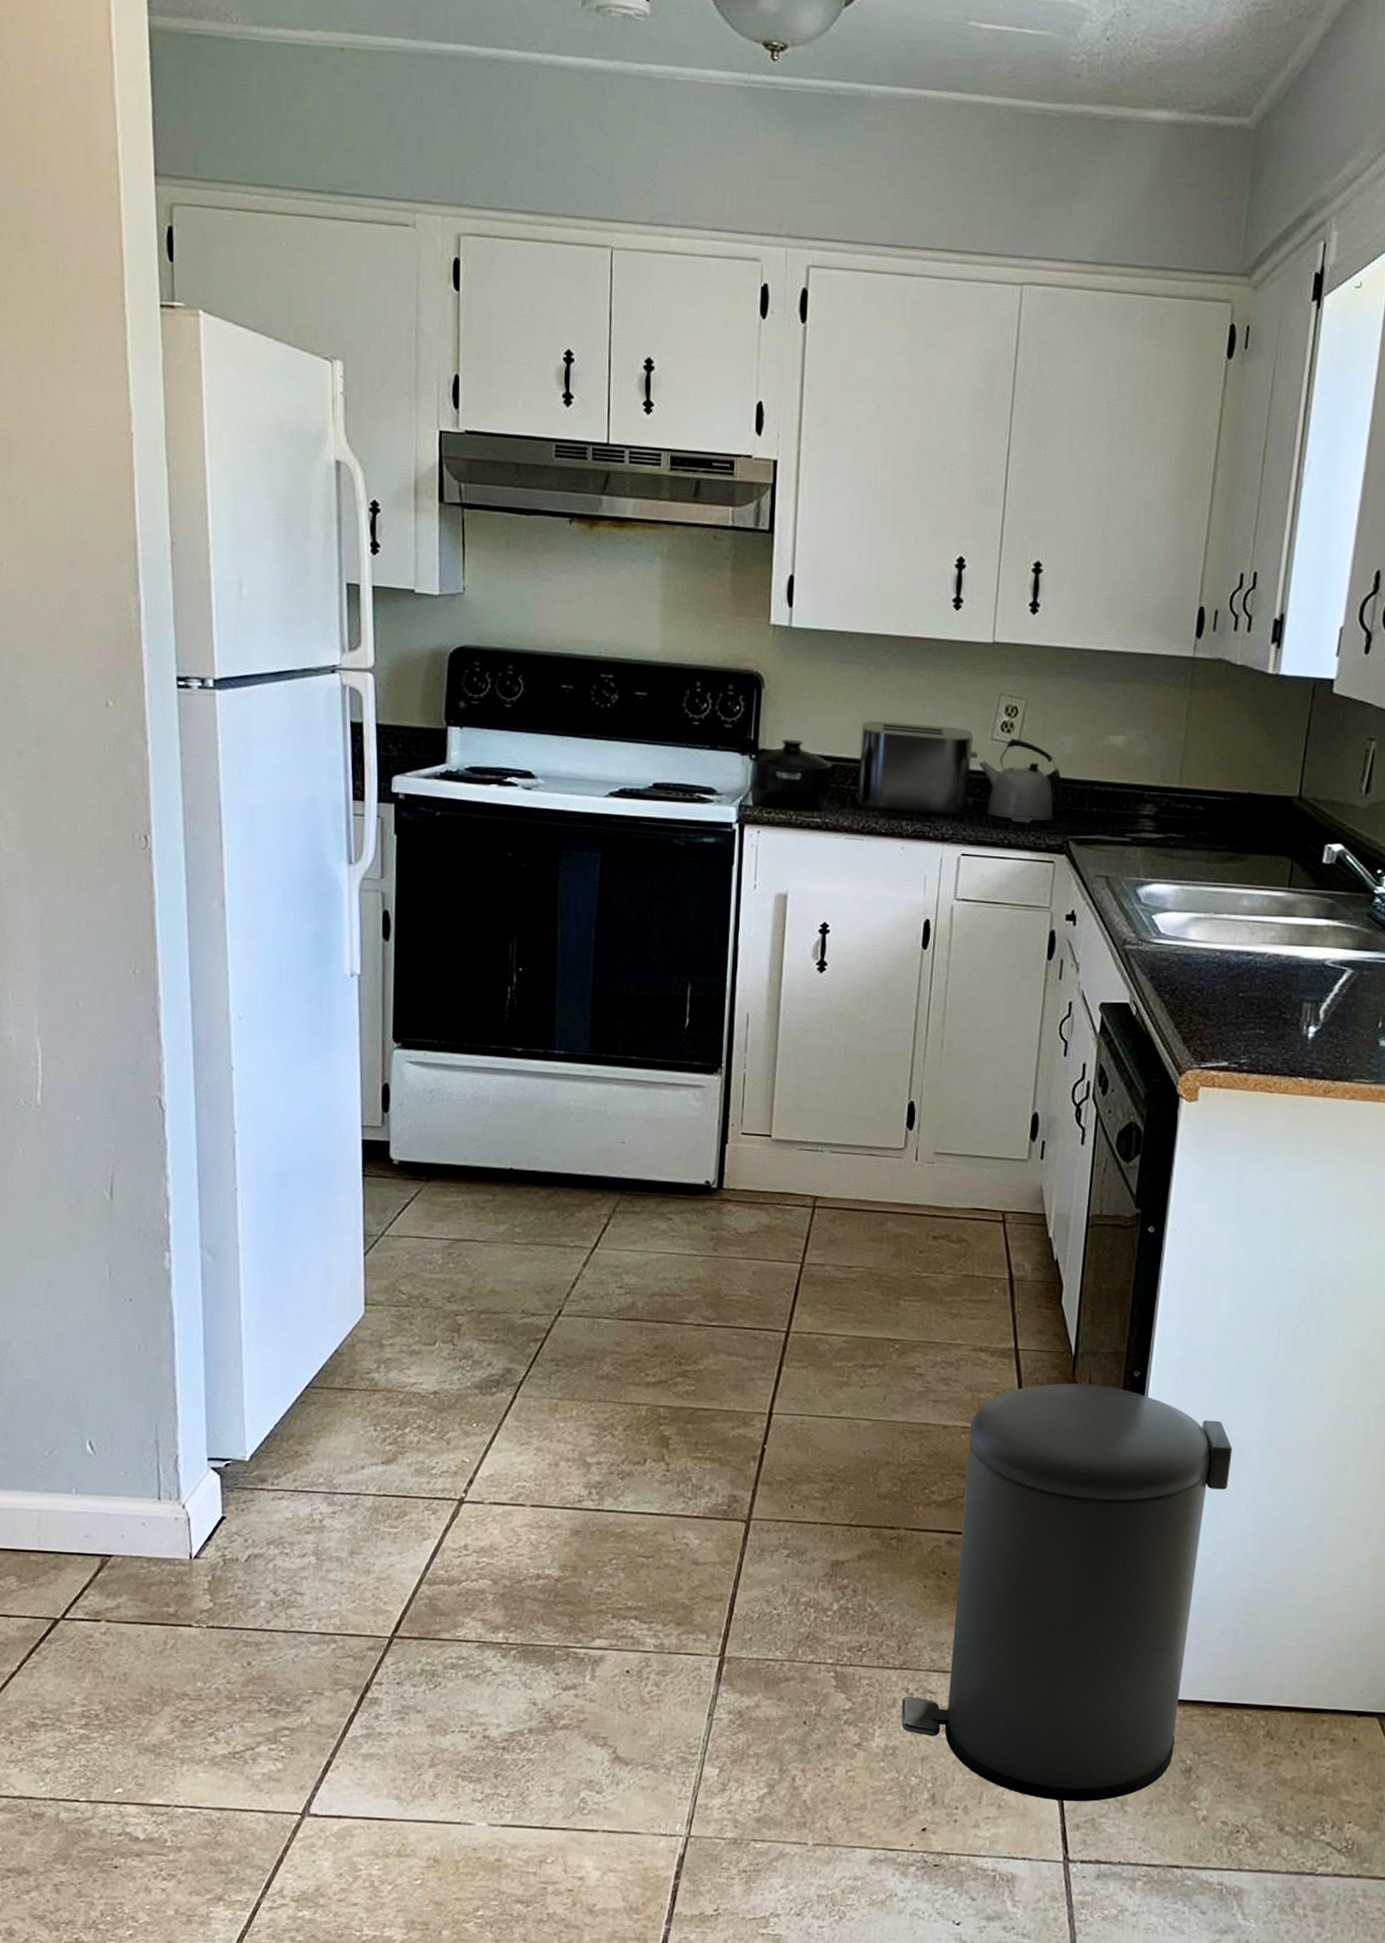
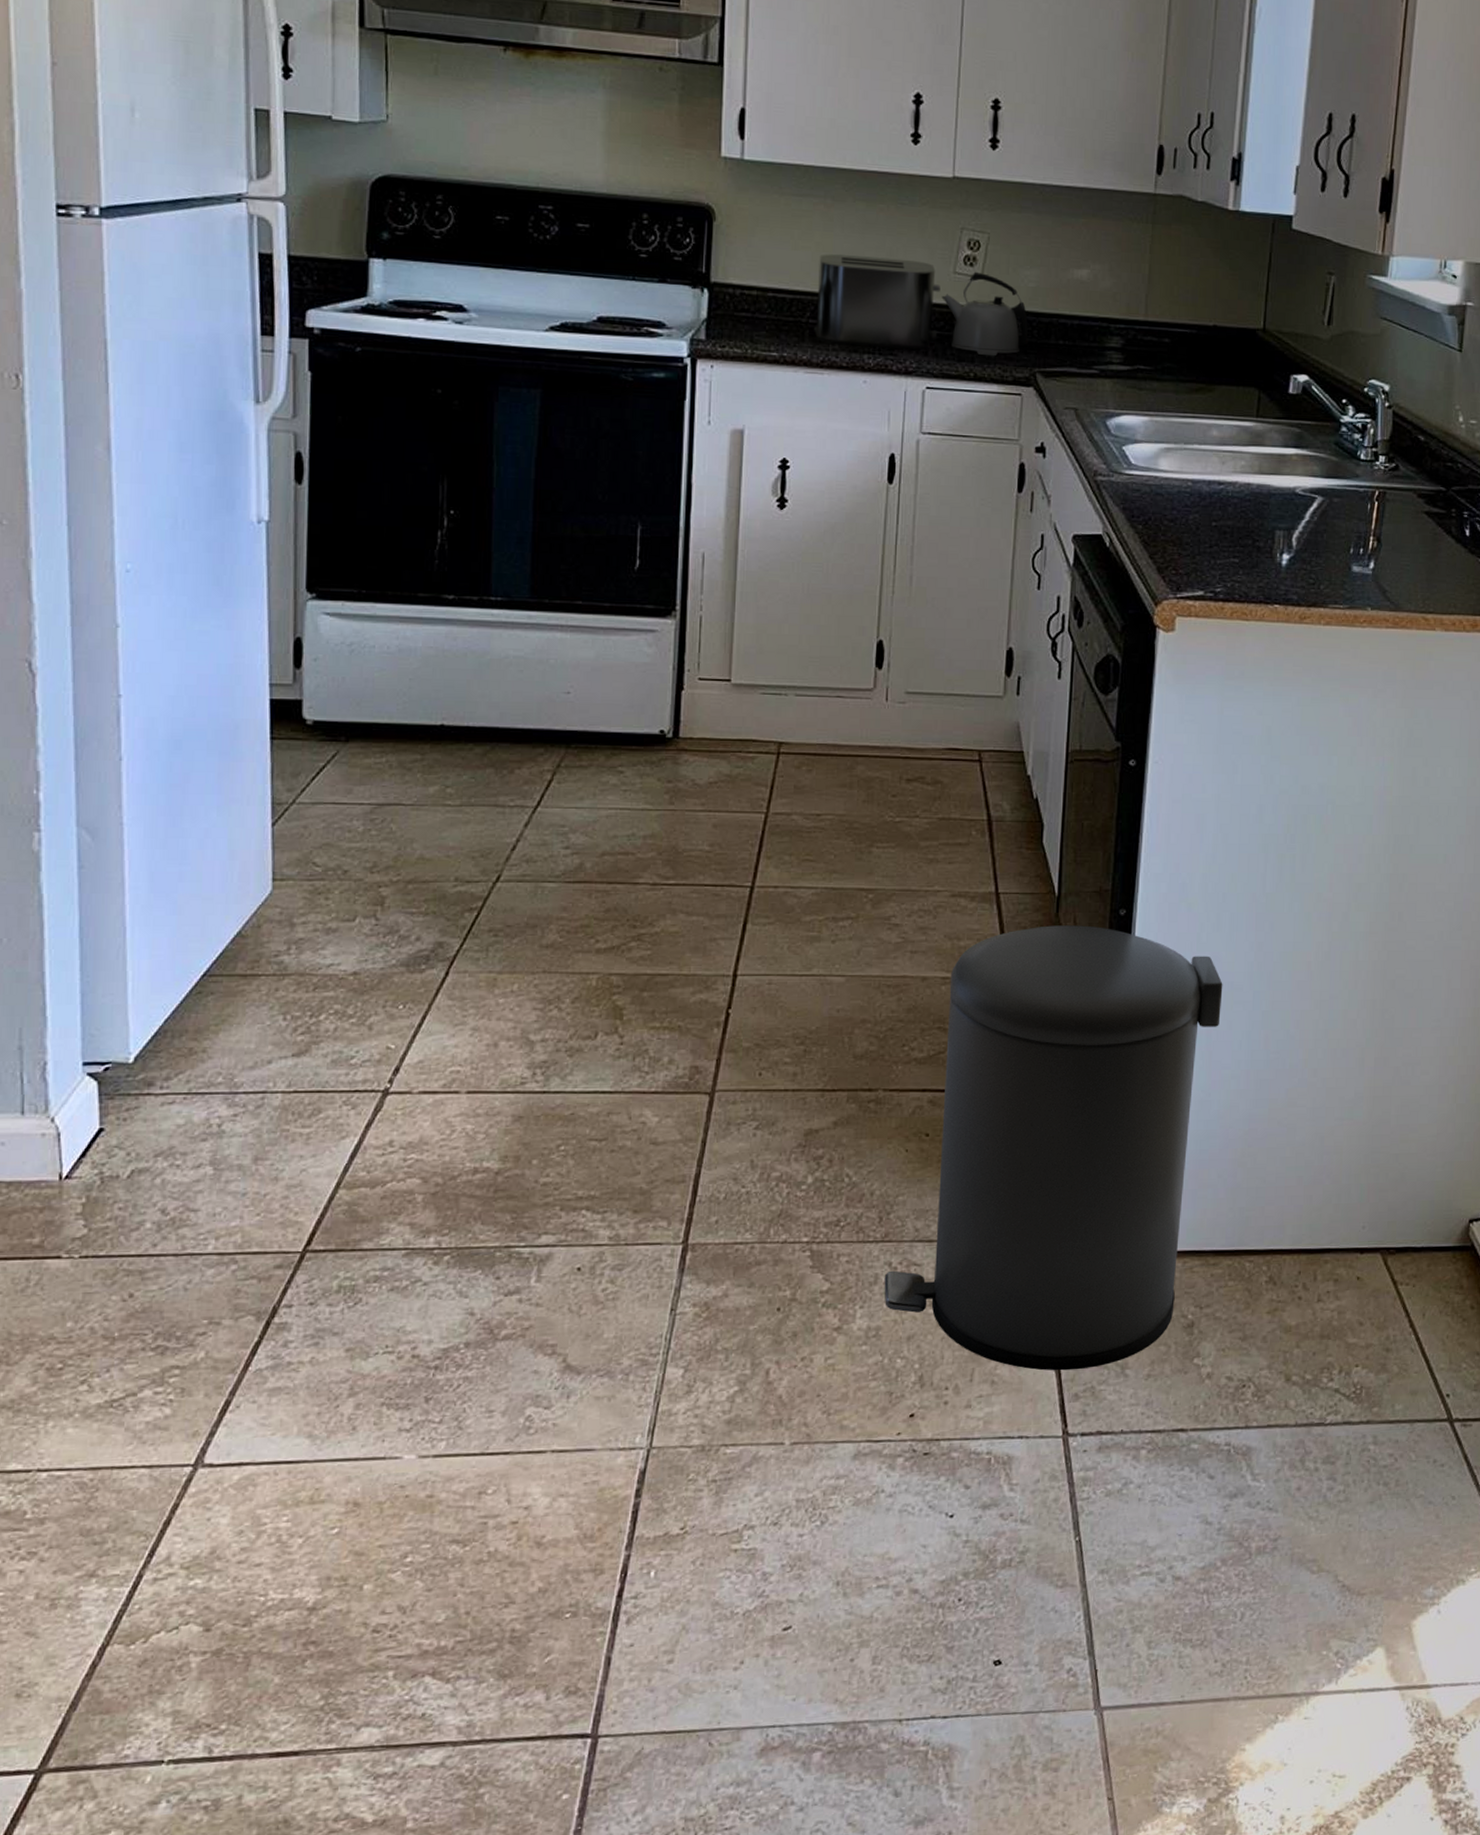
saucepan: present [749,739,833,812] -> none [701,272,790,346]

